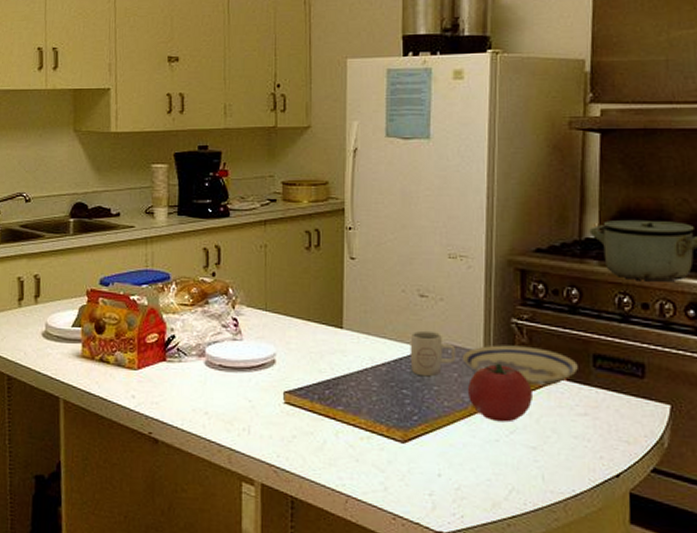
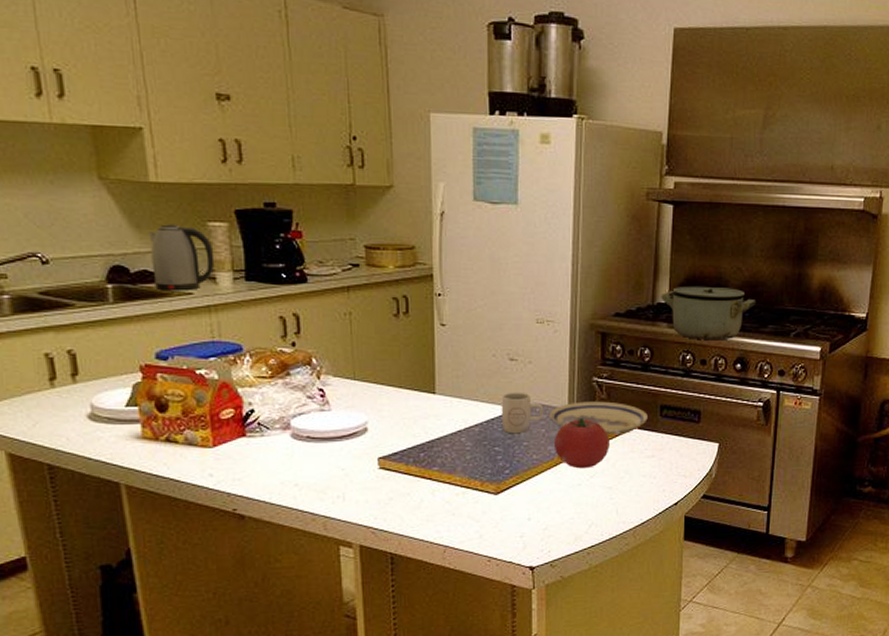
kettle: none [105,167,155,225] -> present [148,224,215,291]

